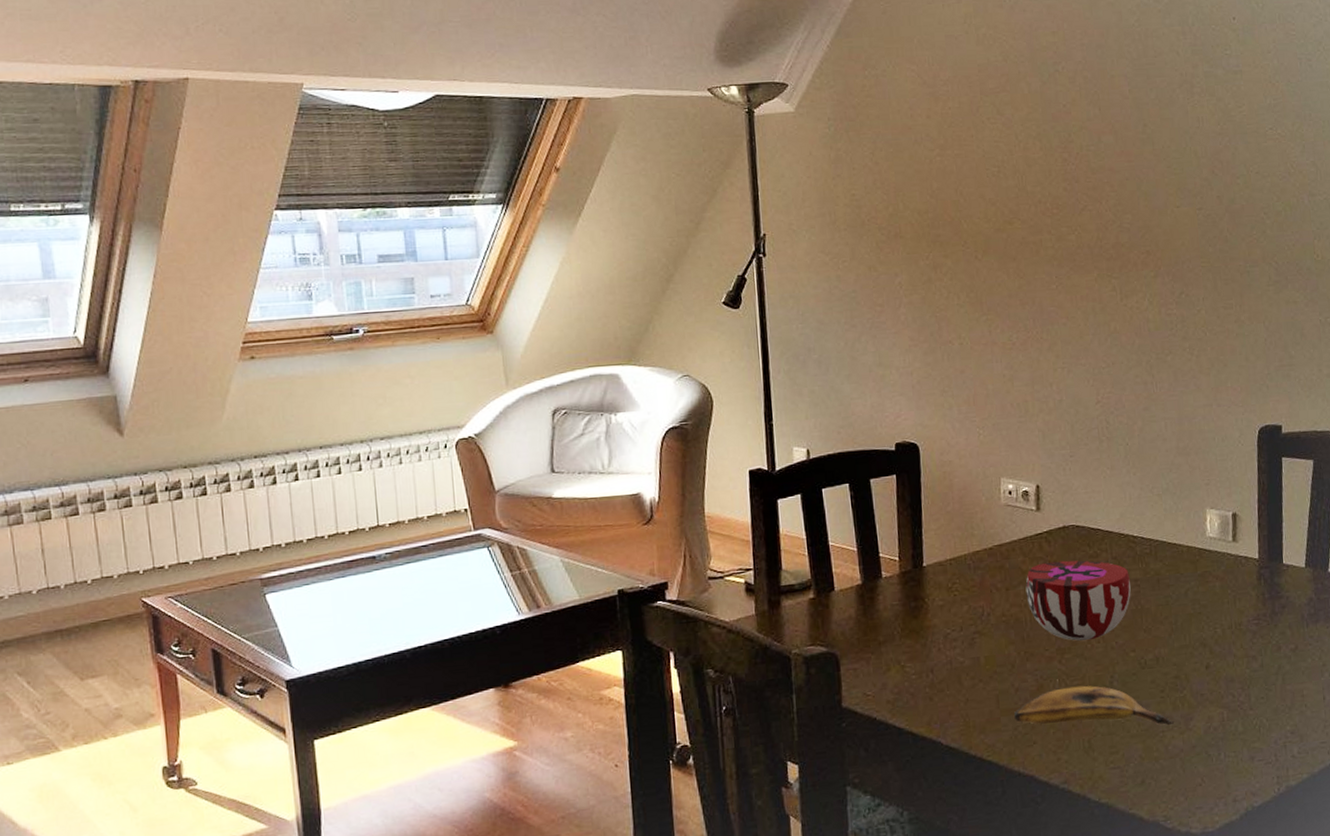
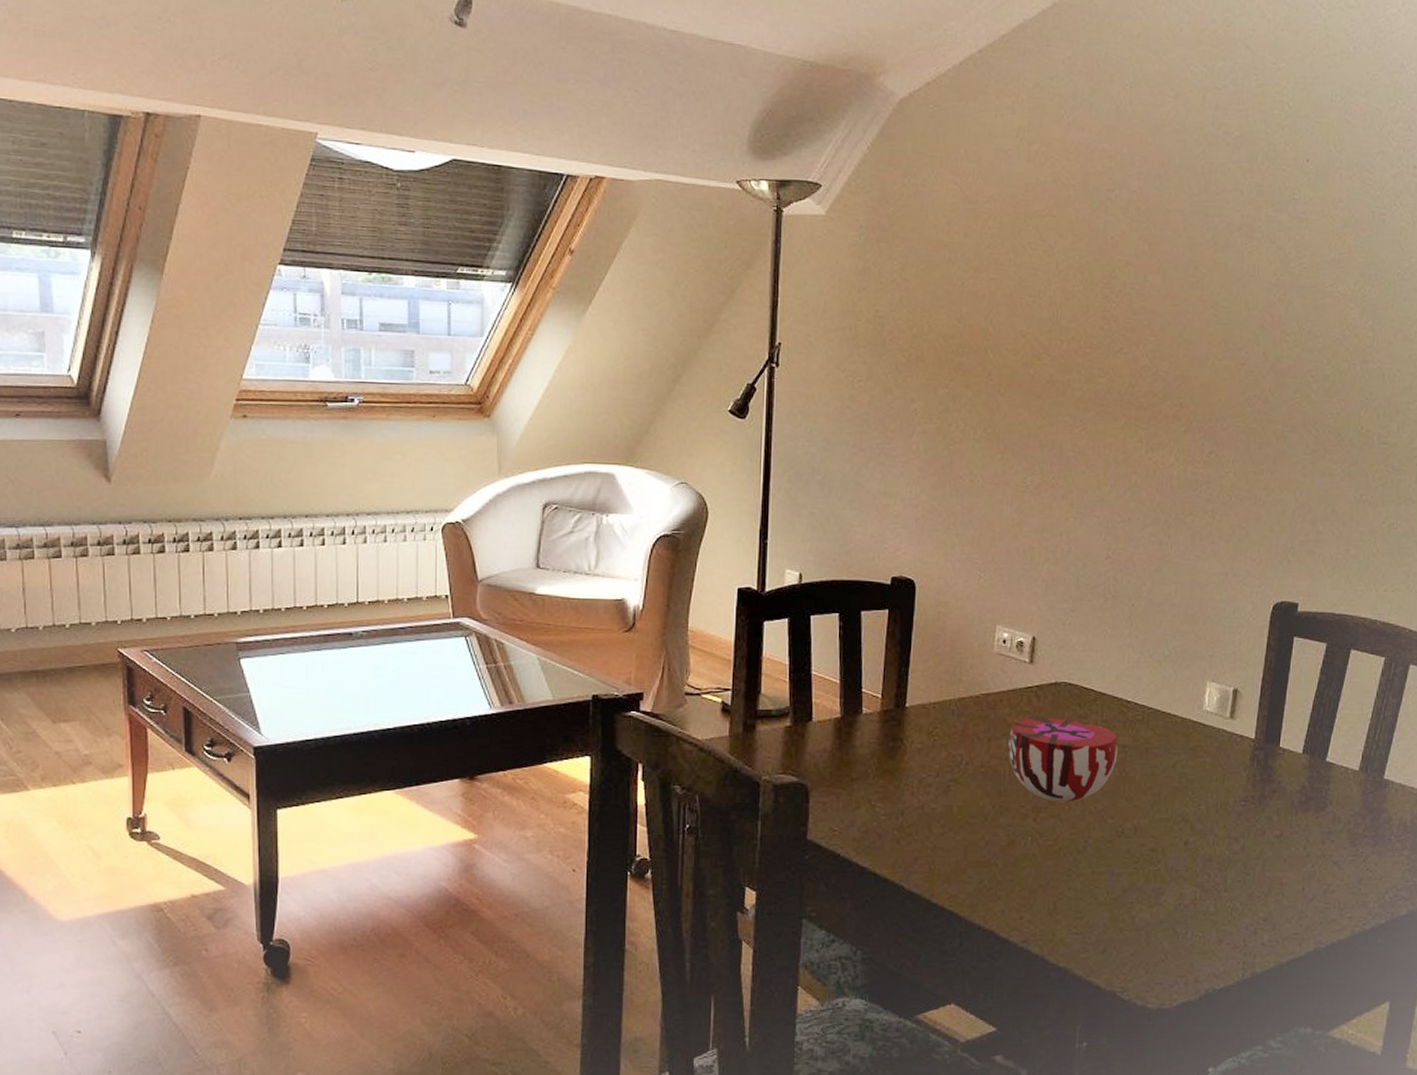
banana: present [1014,685,1174,725] -> none [981,847,1144,897]

